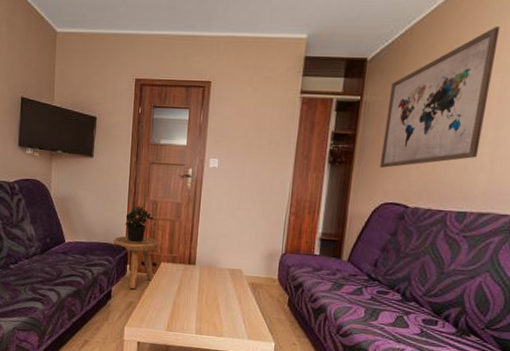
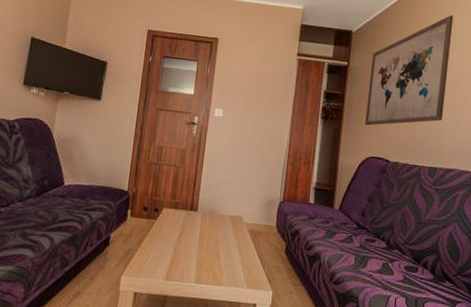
stool: present [113,236,159,290] -> none [115,180,162,236]
potted plant: present [125,206,154,243] -> none [129,150,159,188]

